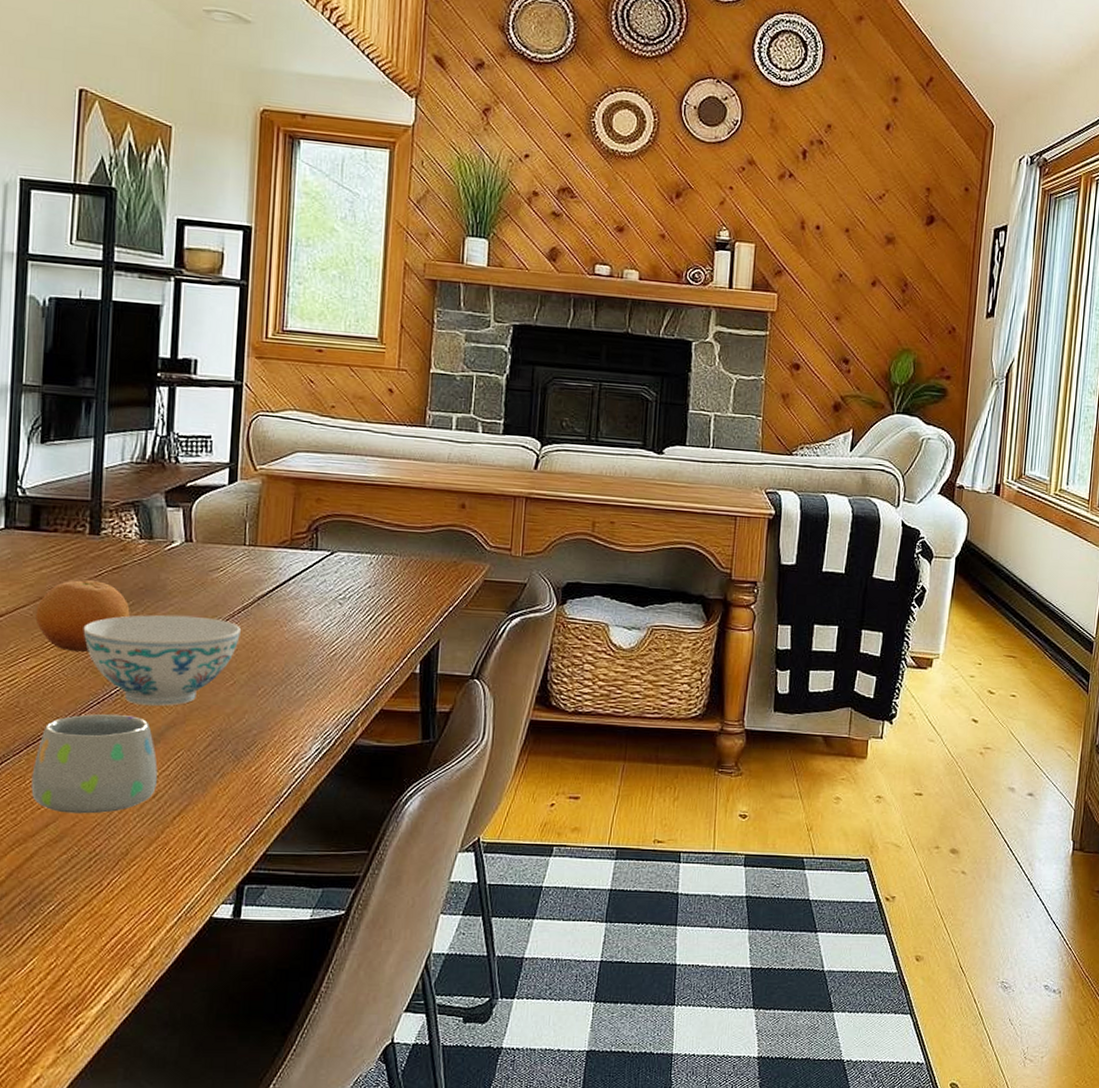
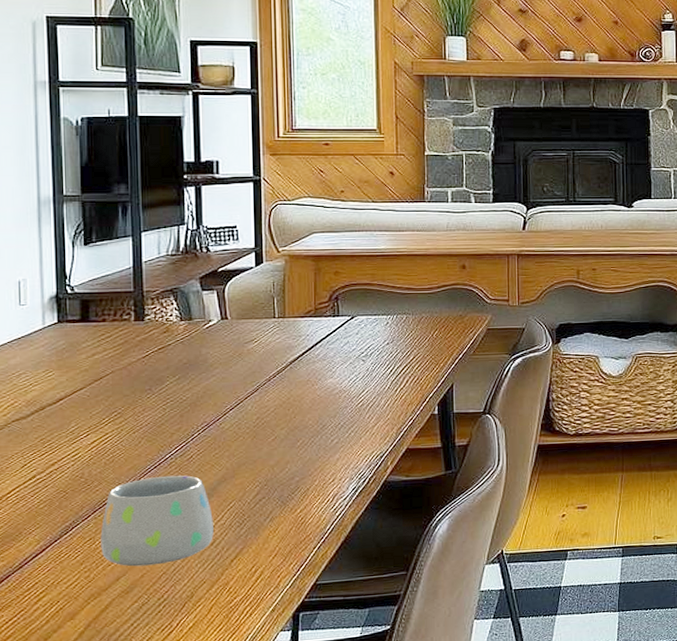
fruit: present [35,580,130,653] -> none [92,361,177,425]
bowl: present [83,614,241,706] -> none [136,383,277,466]

